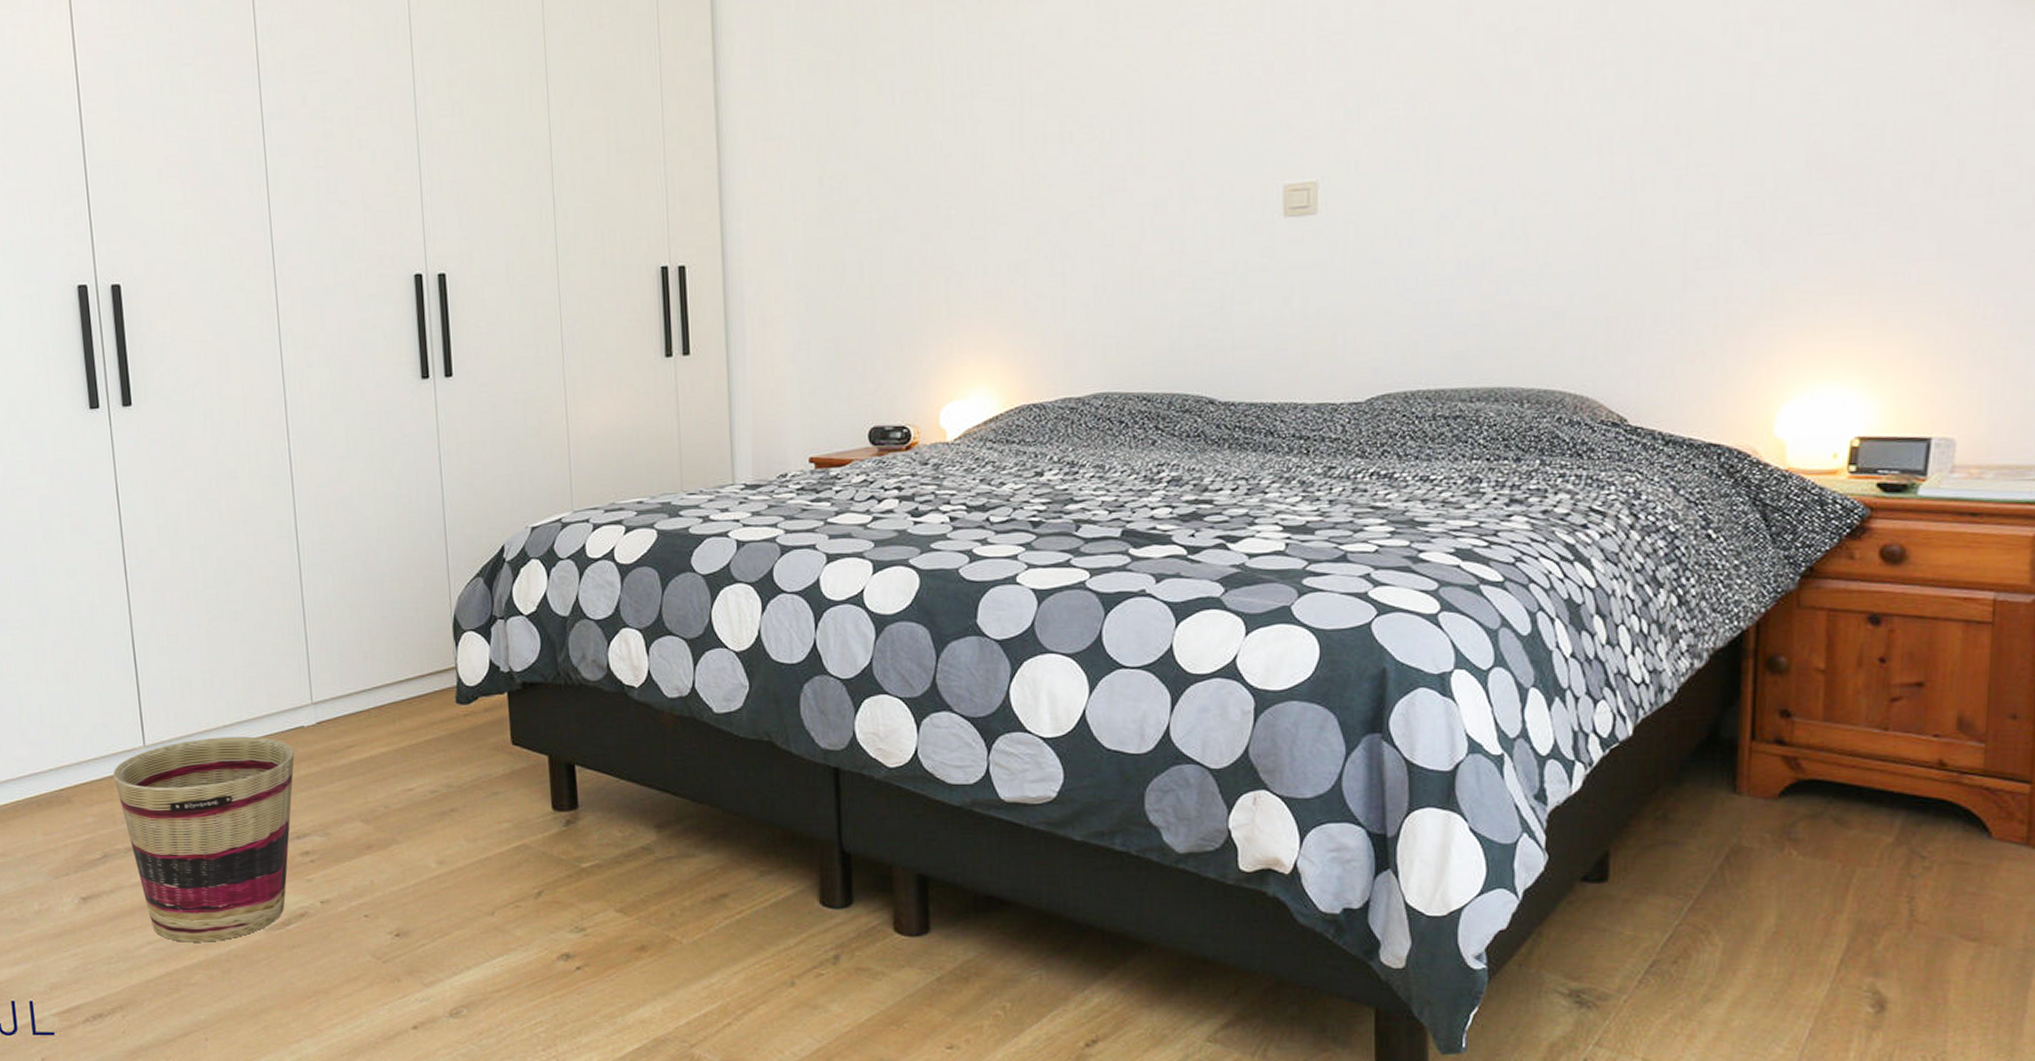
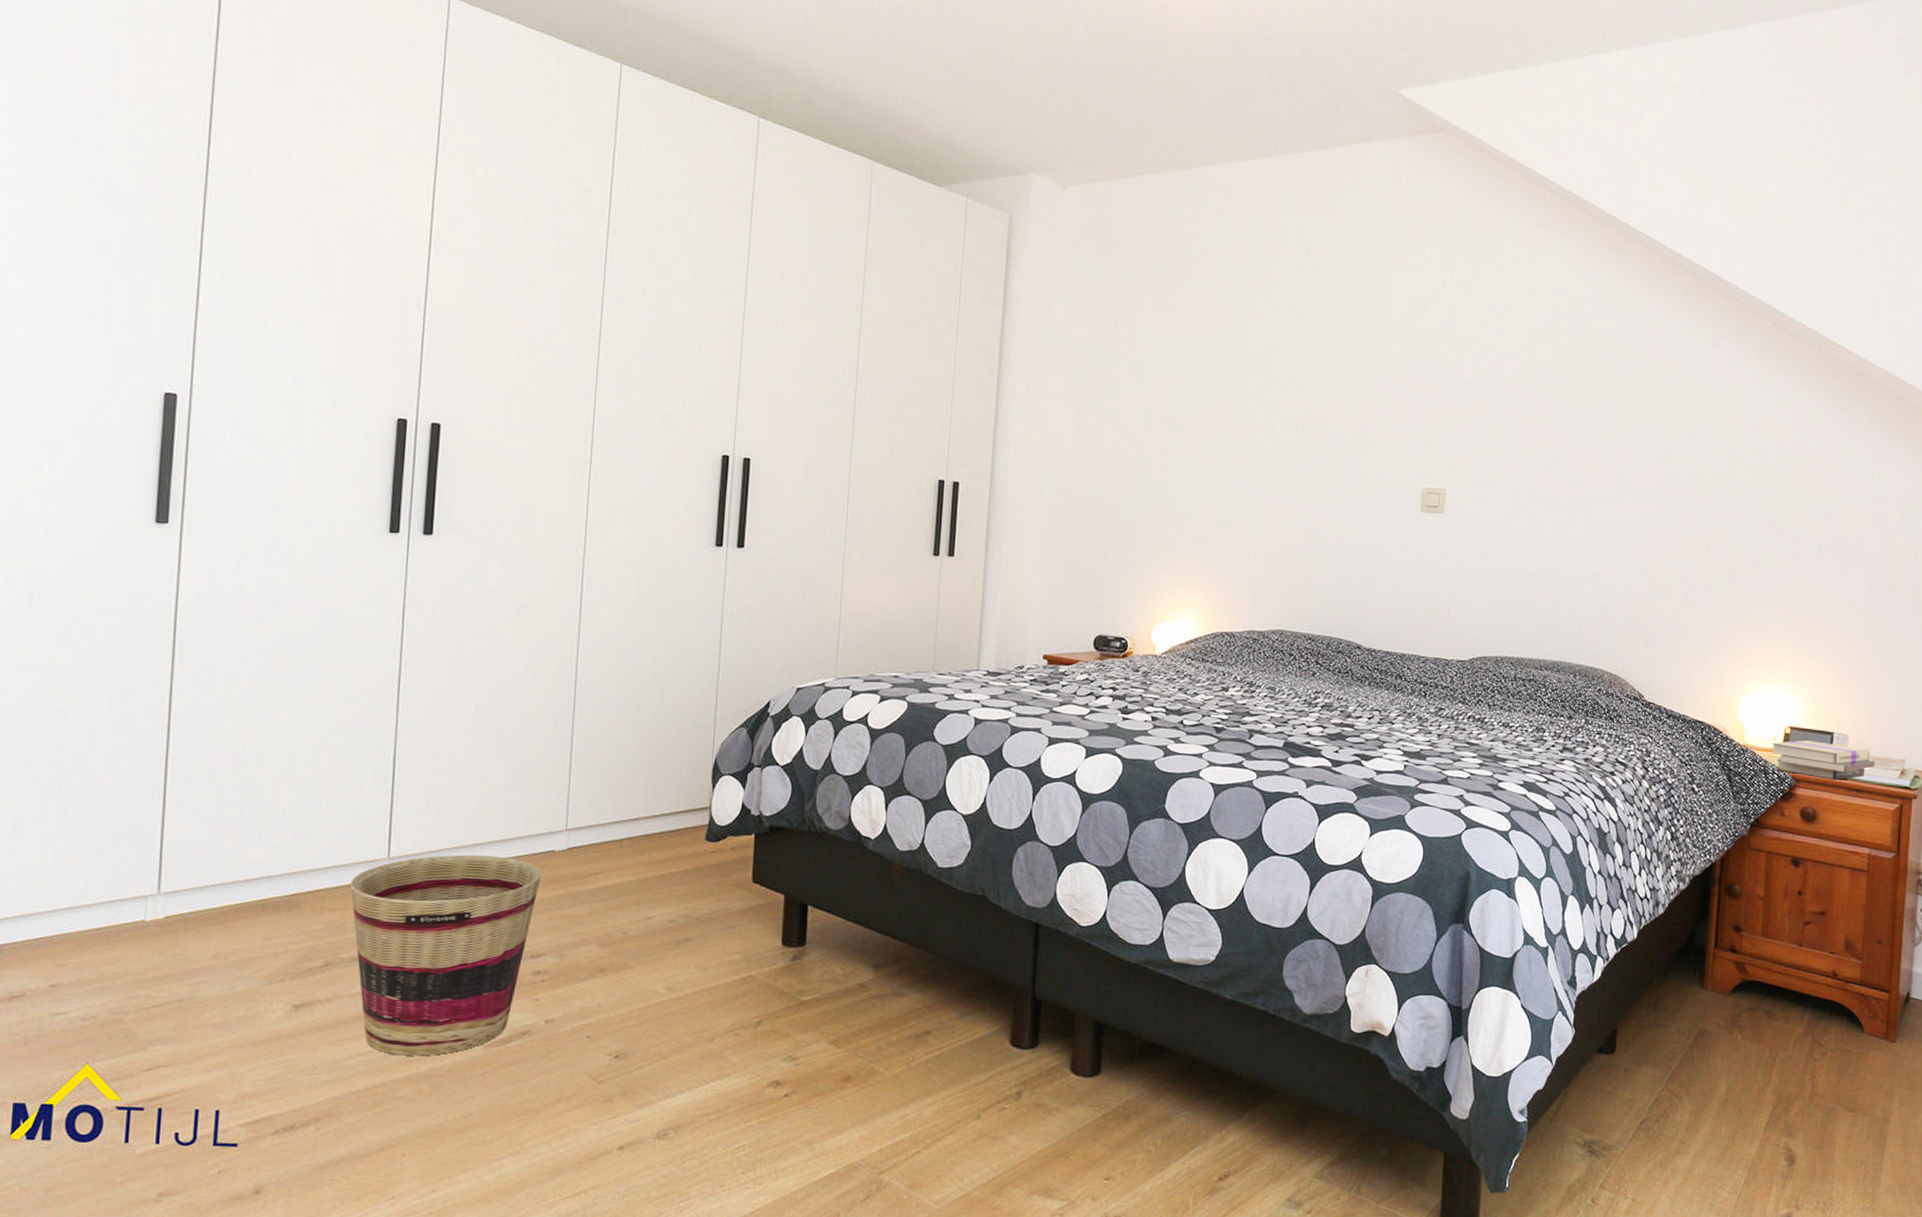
books: none [1830,452,2001,505] -> present [1771,739,1875,781]

